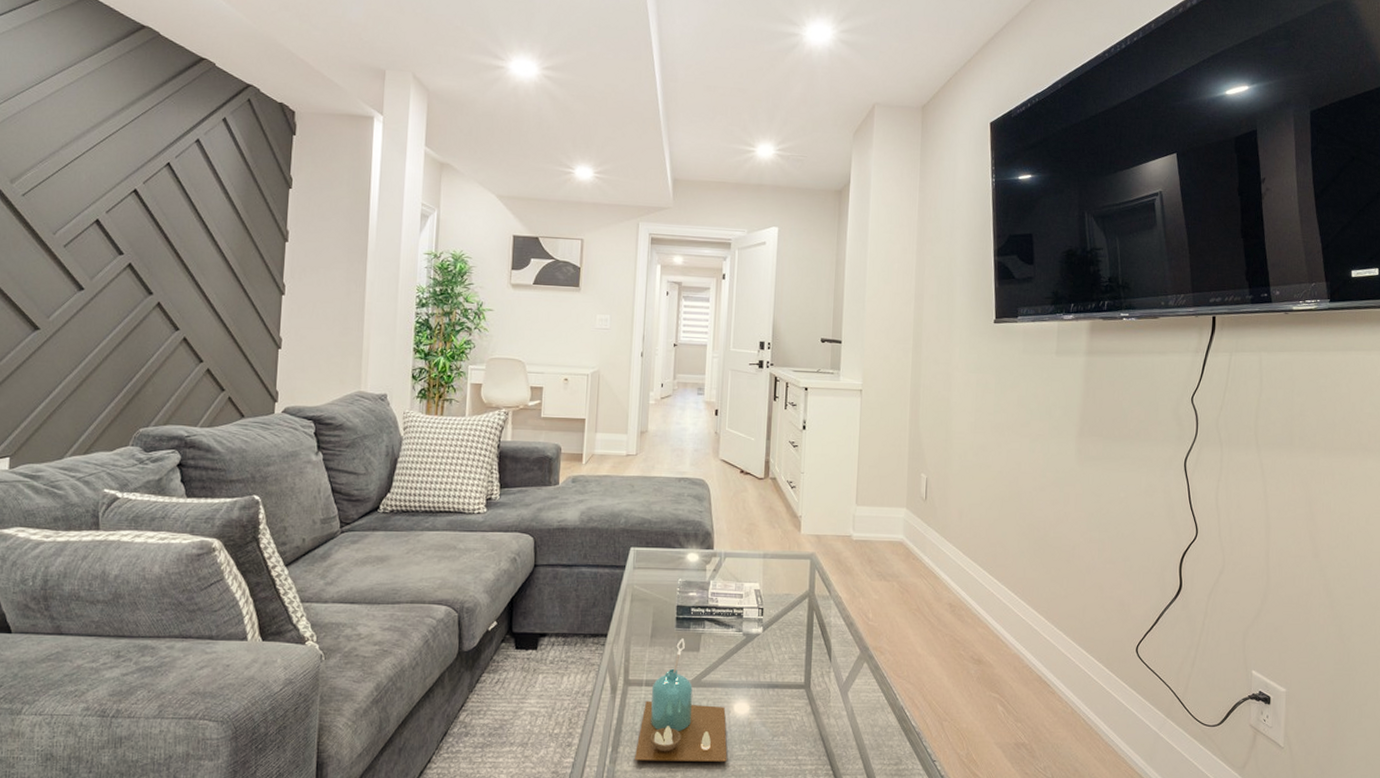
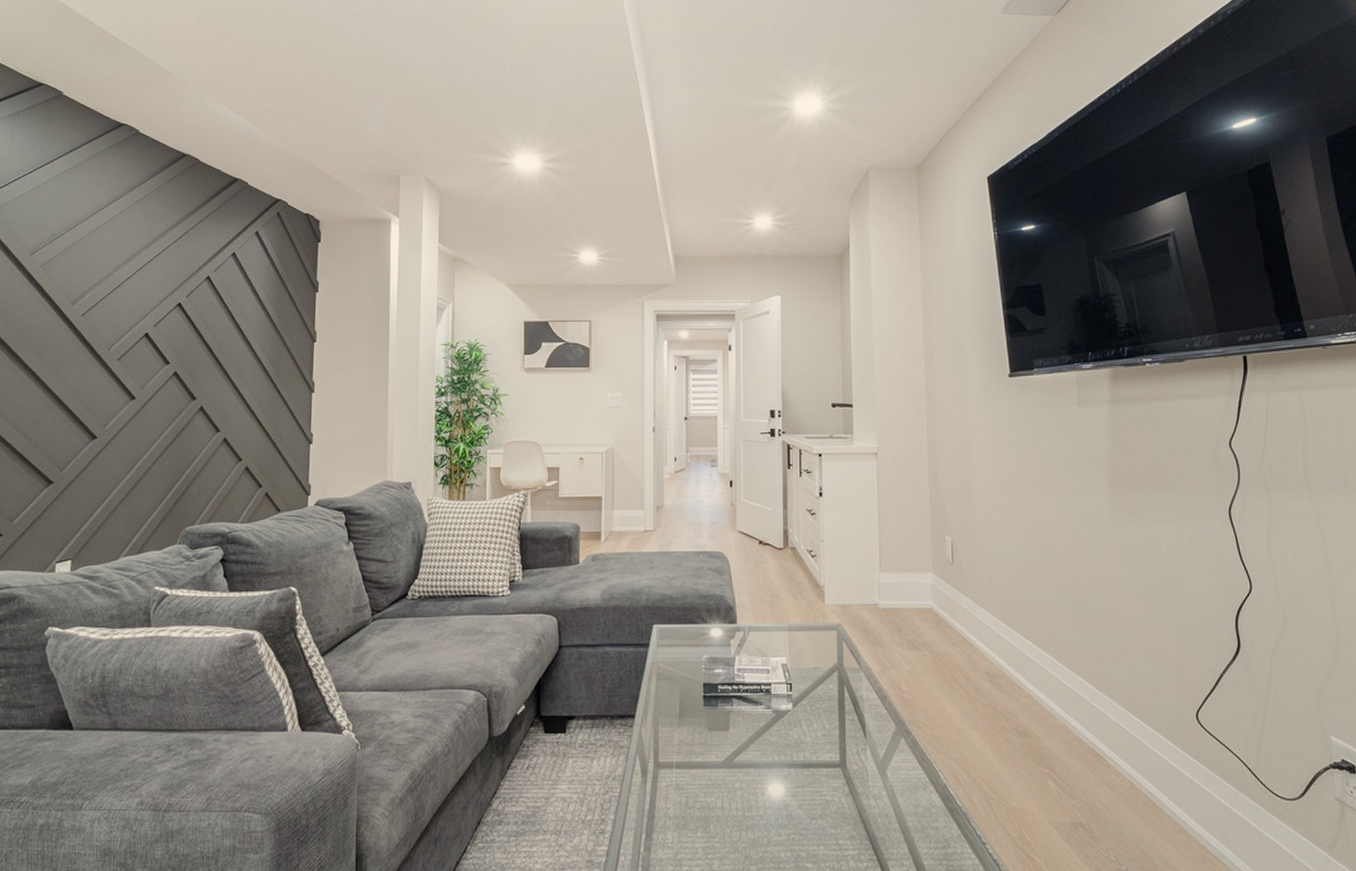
candle: present [634,638,727,762] -> none [668,717,765,848]

